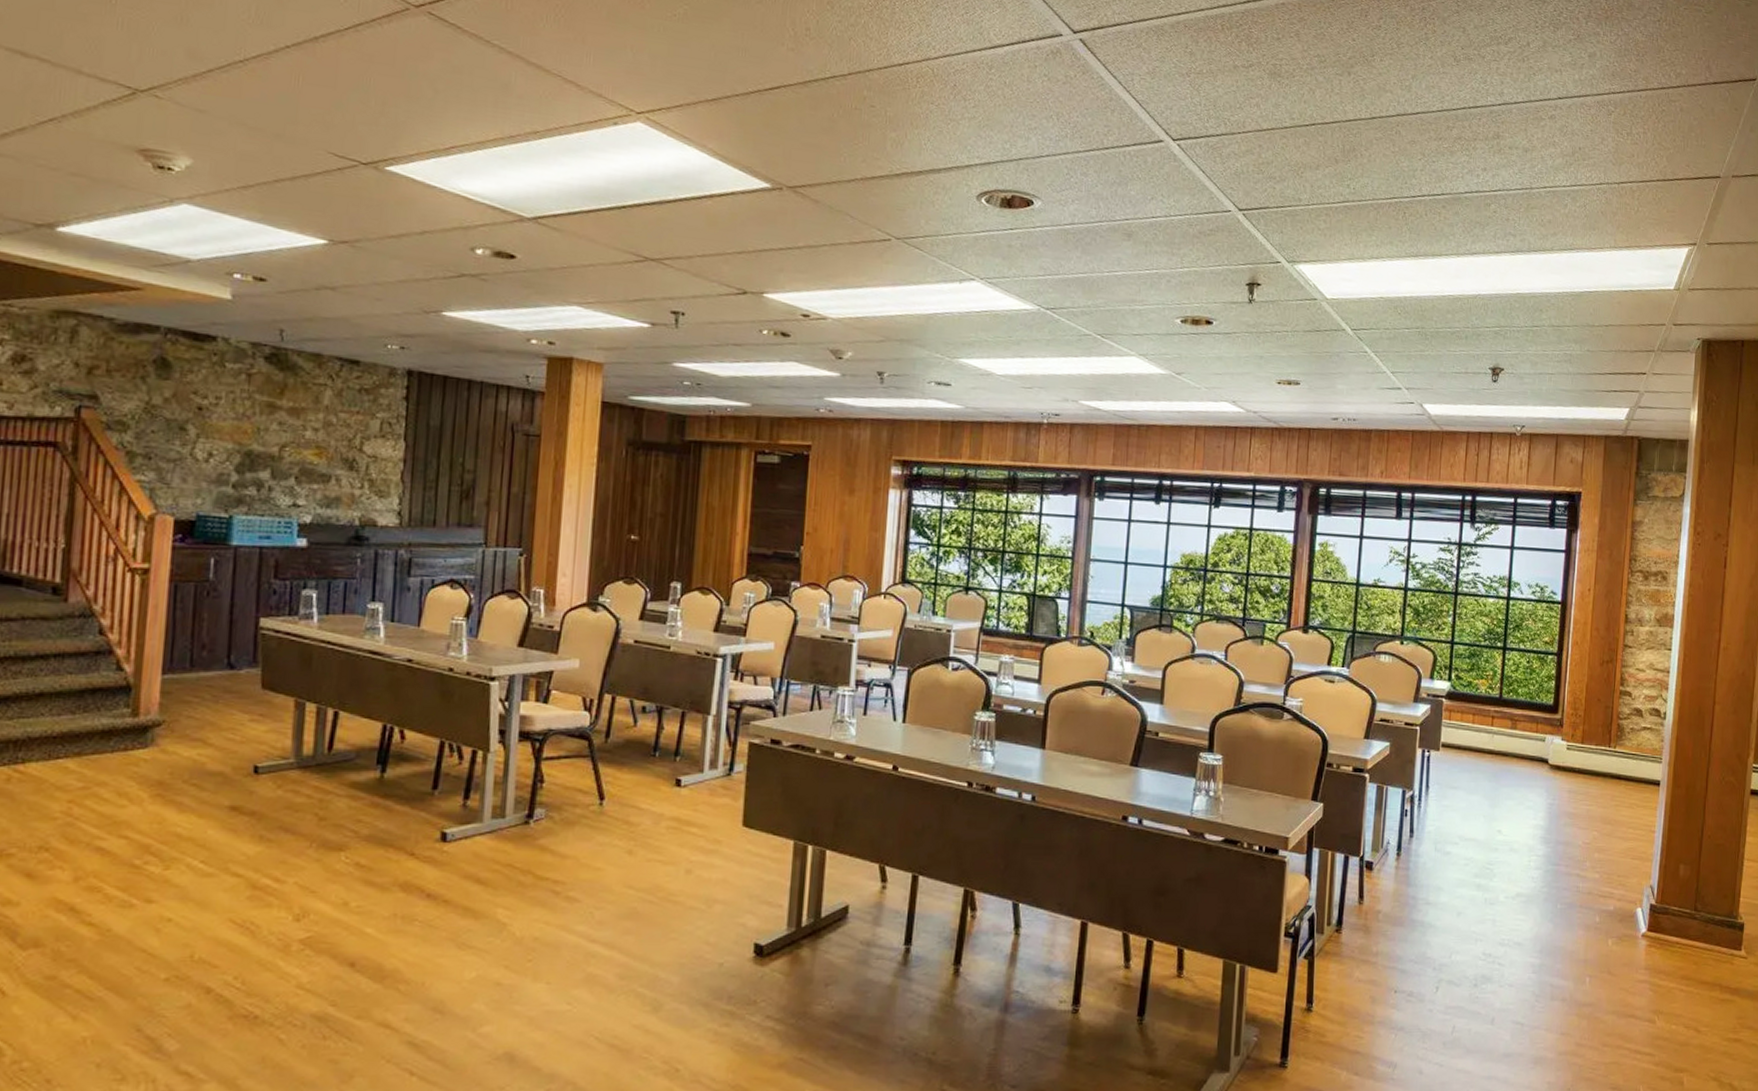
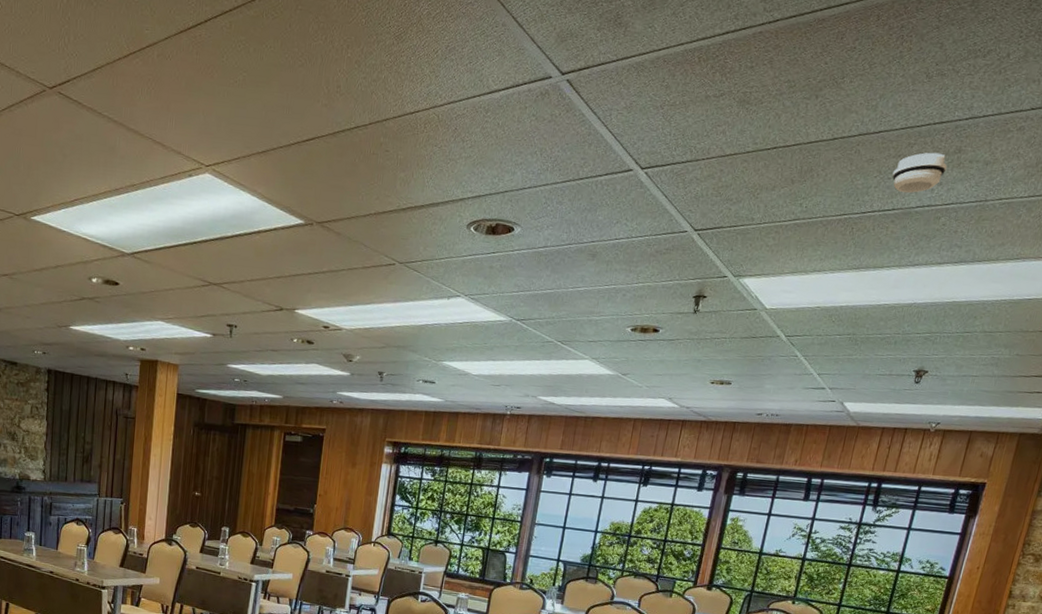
smoke detector: none [1436,136,1489,178] -> present [892,152,947,193]

